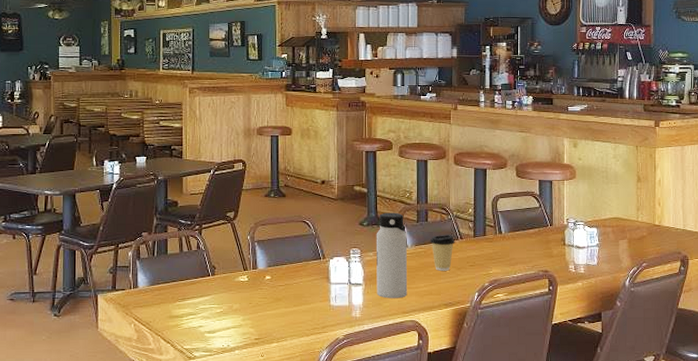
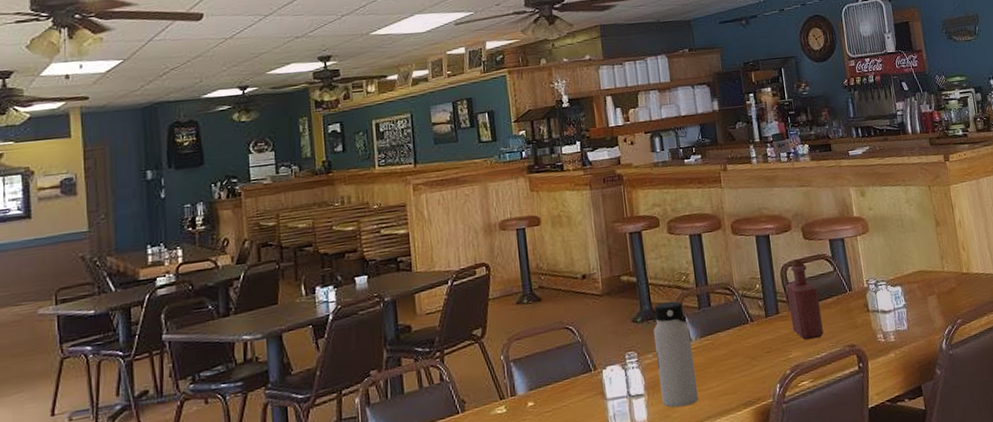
coffee cup: present [430,234,455,271] -> none [716,318,746,365]
bottle: none [495,193,522,261] -> present [786,259,824,340]

